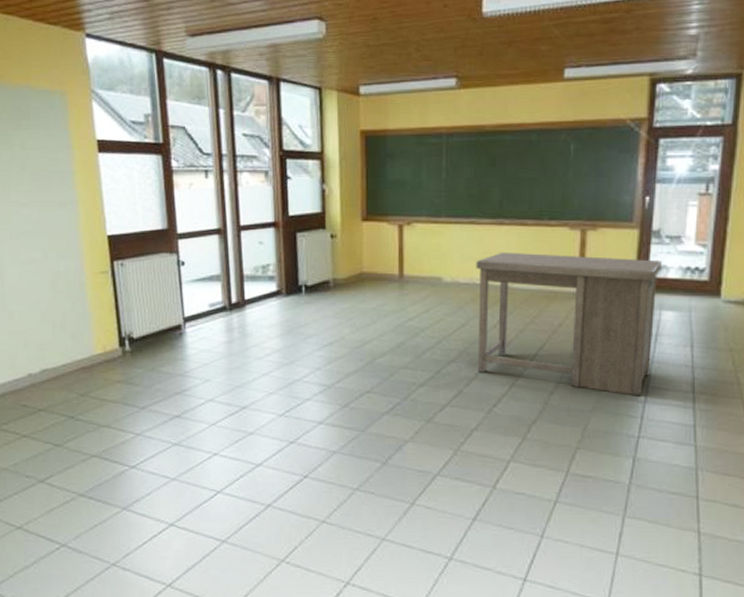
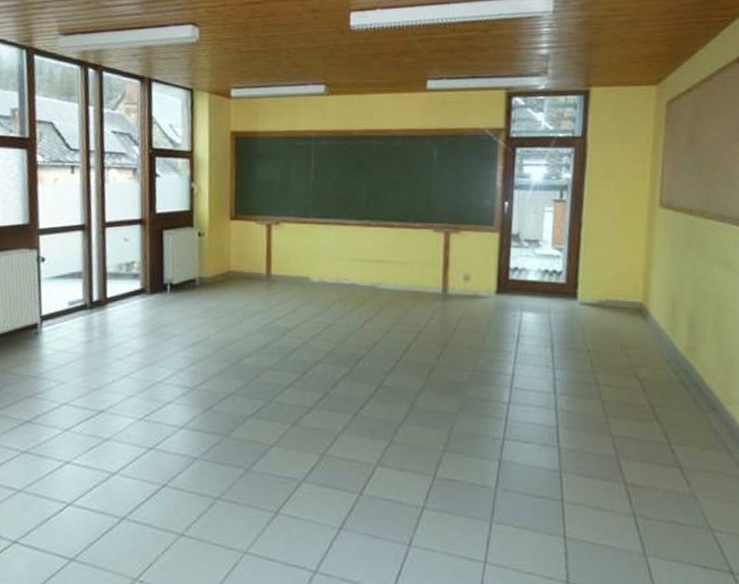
desk: present [476,252,662,396] -> none [343,252,521,398]

